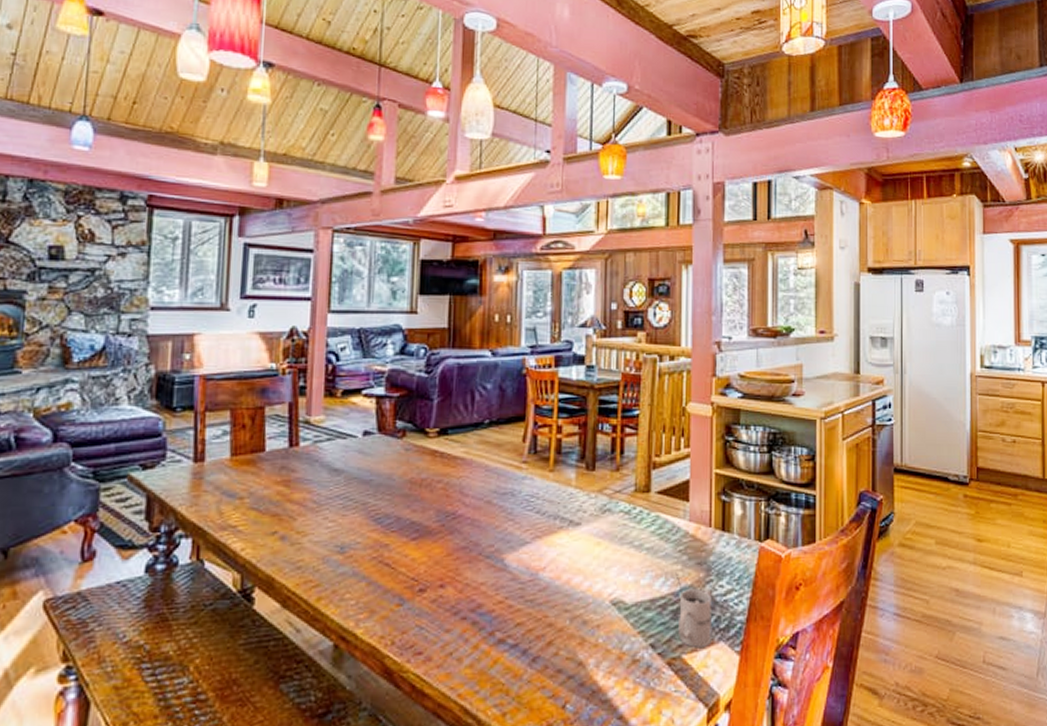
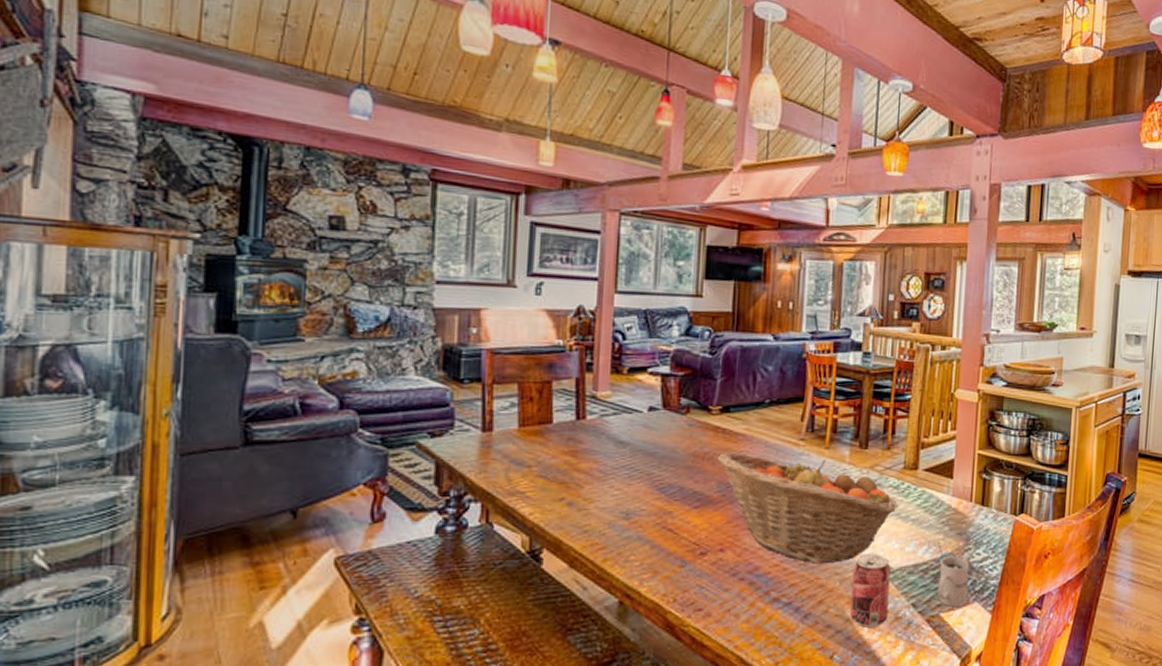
fruit basket: none [435,477,631,600] -> present [717,452,899,564]
beverage can: none [583,586,625,672] -> present [850,553,891,628]

